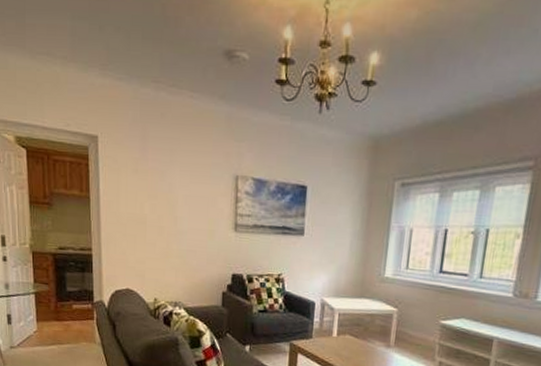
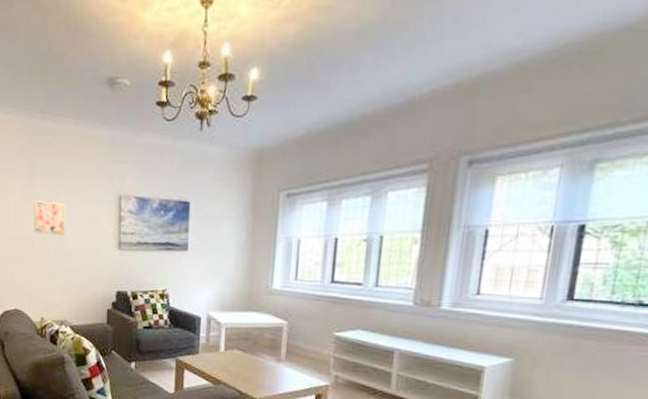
wall art: none [146,175,180,215] -> present [33,200,66,236]

